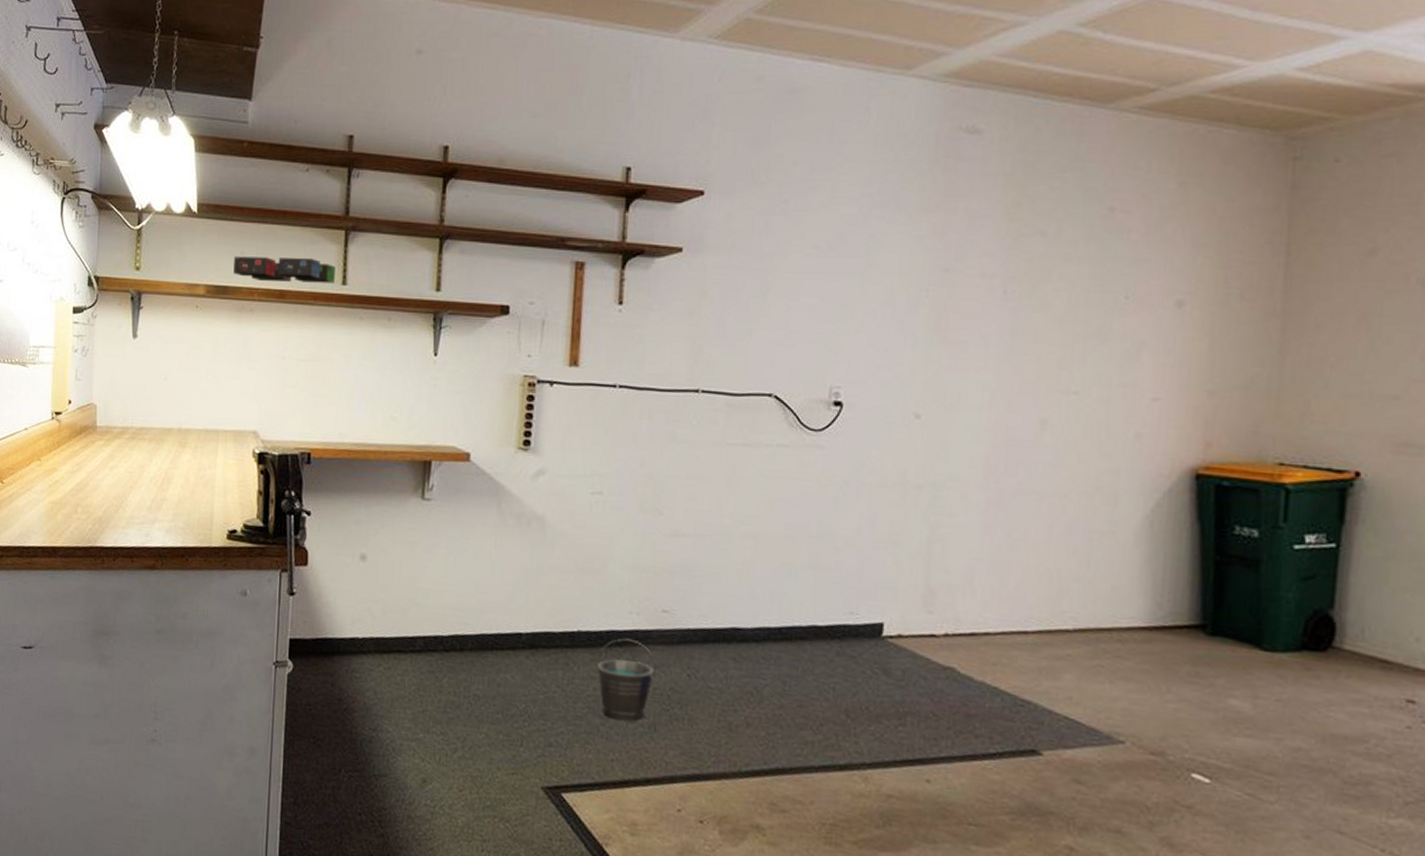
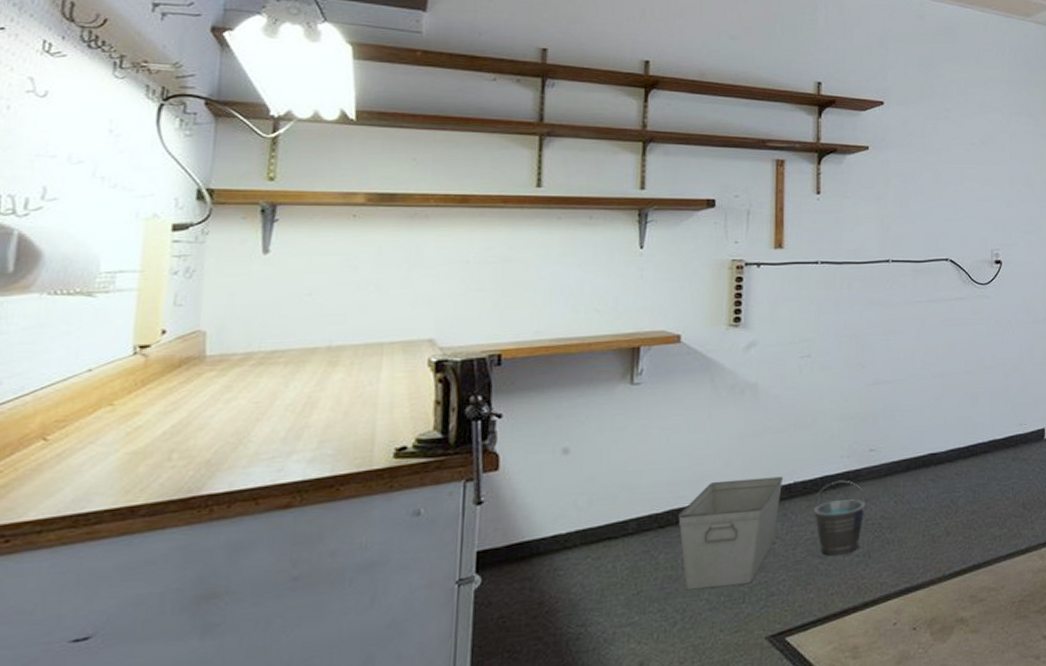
box set: present [233,256,336,284] -> none [403,162,529,186]
storage bin: none [461,614,568,729] -> present [678,476,784,591]

